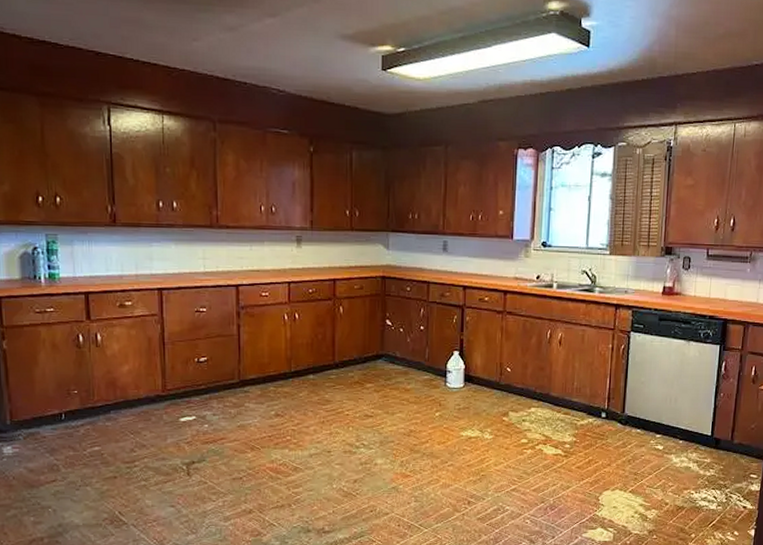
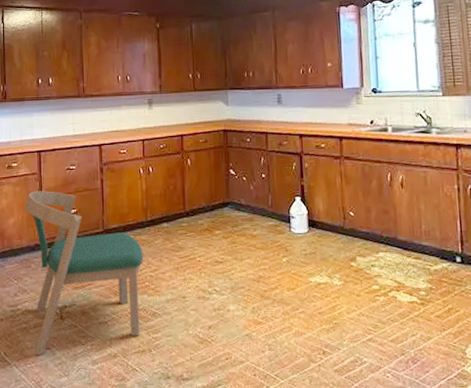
dining chair: none [143,335,285,514] -> present [25,191,143,356]

